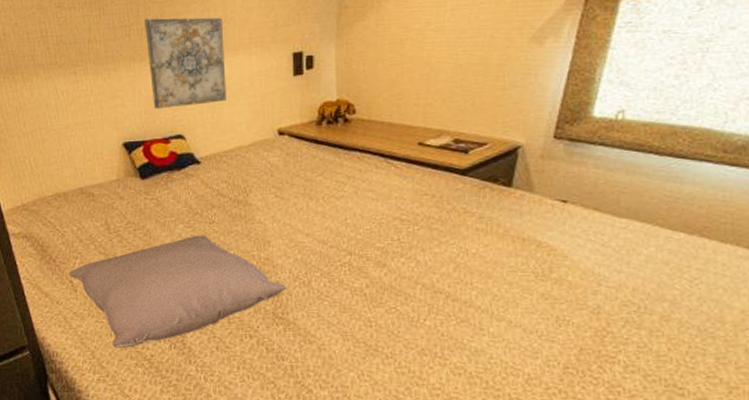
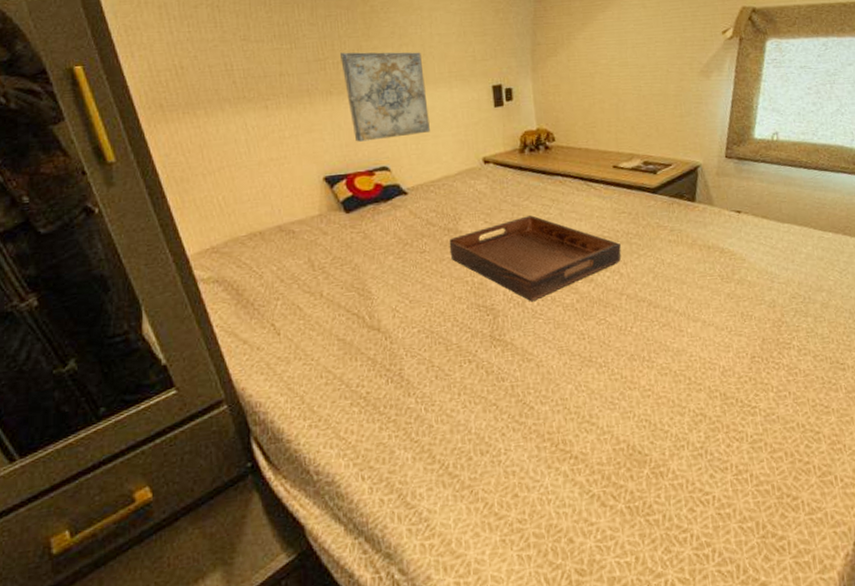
pillow: present [68,236,286,348] -> none [269,265,501,390]
serving tray: none [238,192,420,283] -> present [449,215,621,302]

